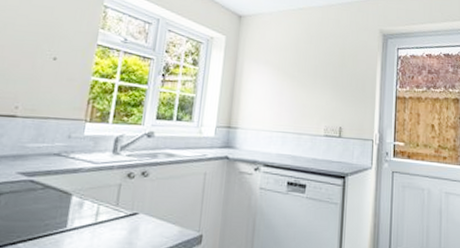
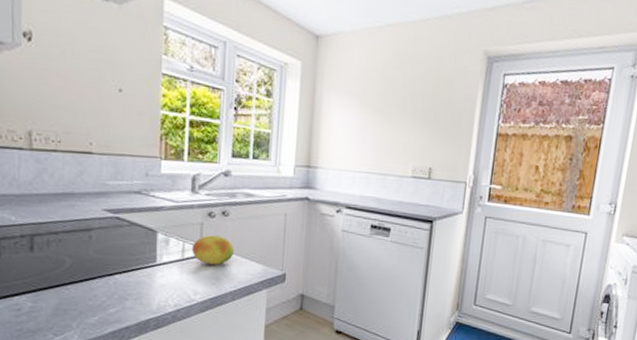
fruit: none [106,196,151,229] -> present [192,235,234,266]

